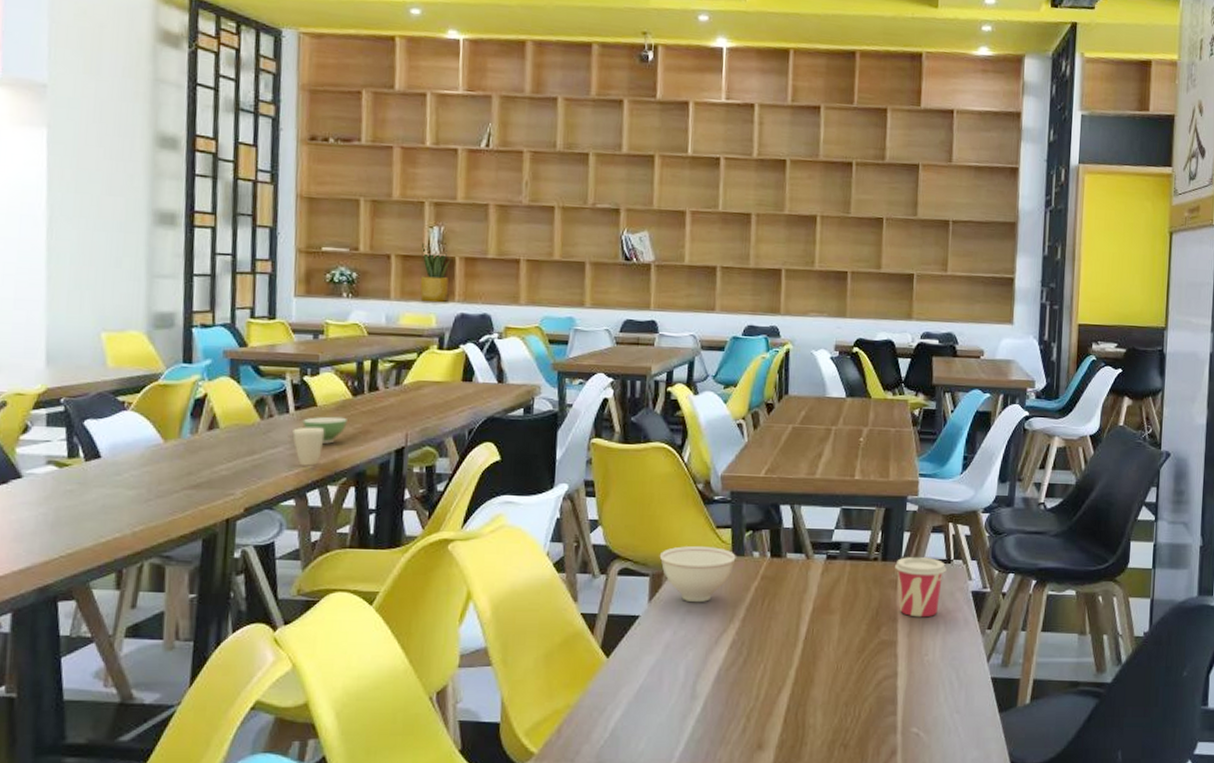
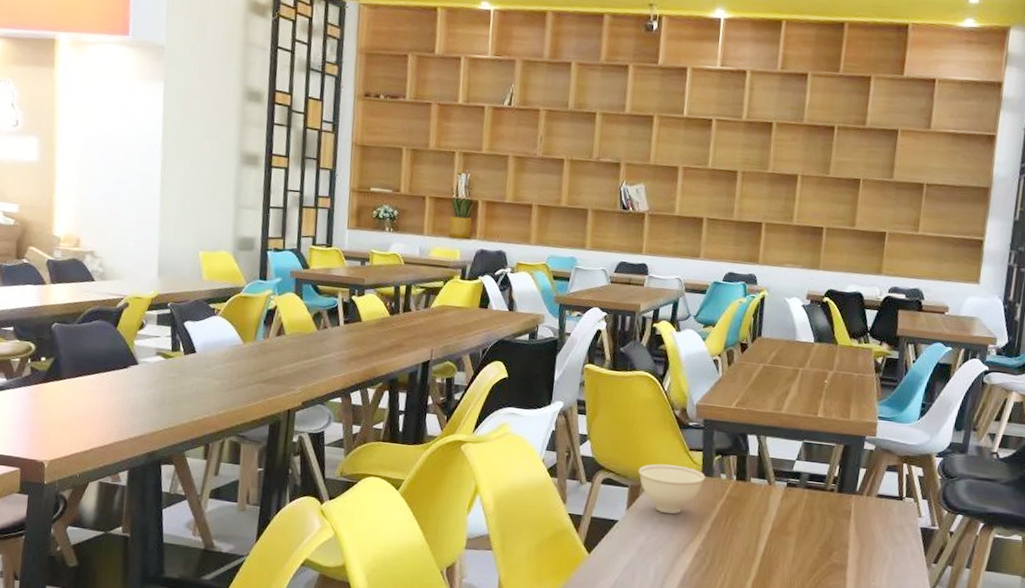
cup: present [292,427,325,466] -> none [341,338,367,372]
bowl: present [302,416,347,444] -> none [350,330,385,354]
cup: present [895,556,947,618] -> none [849,491,898,547]

